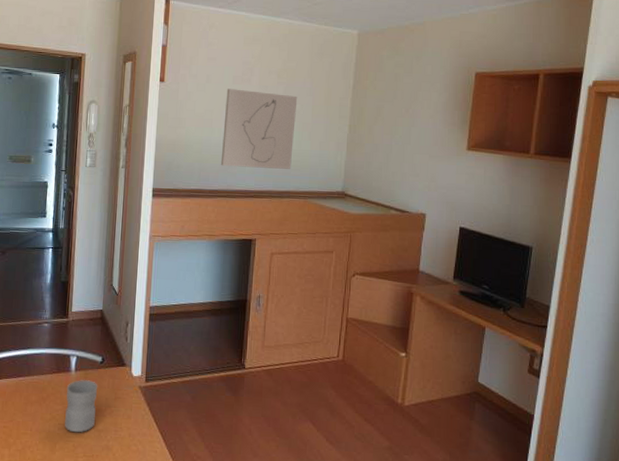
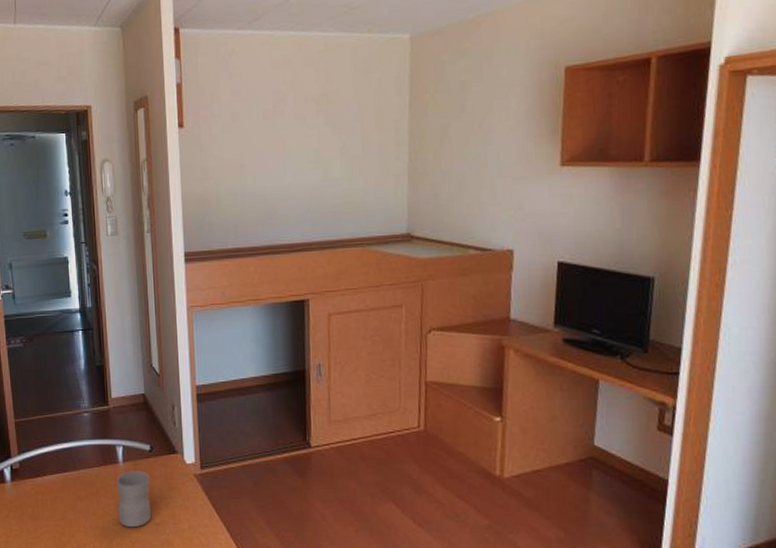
wall art: present [220,88,298,169] -> none [257,124,343,218]

